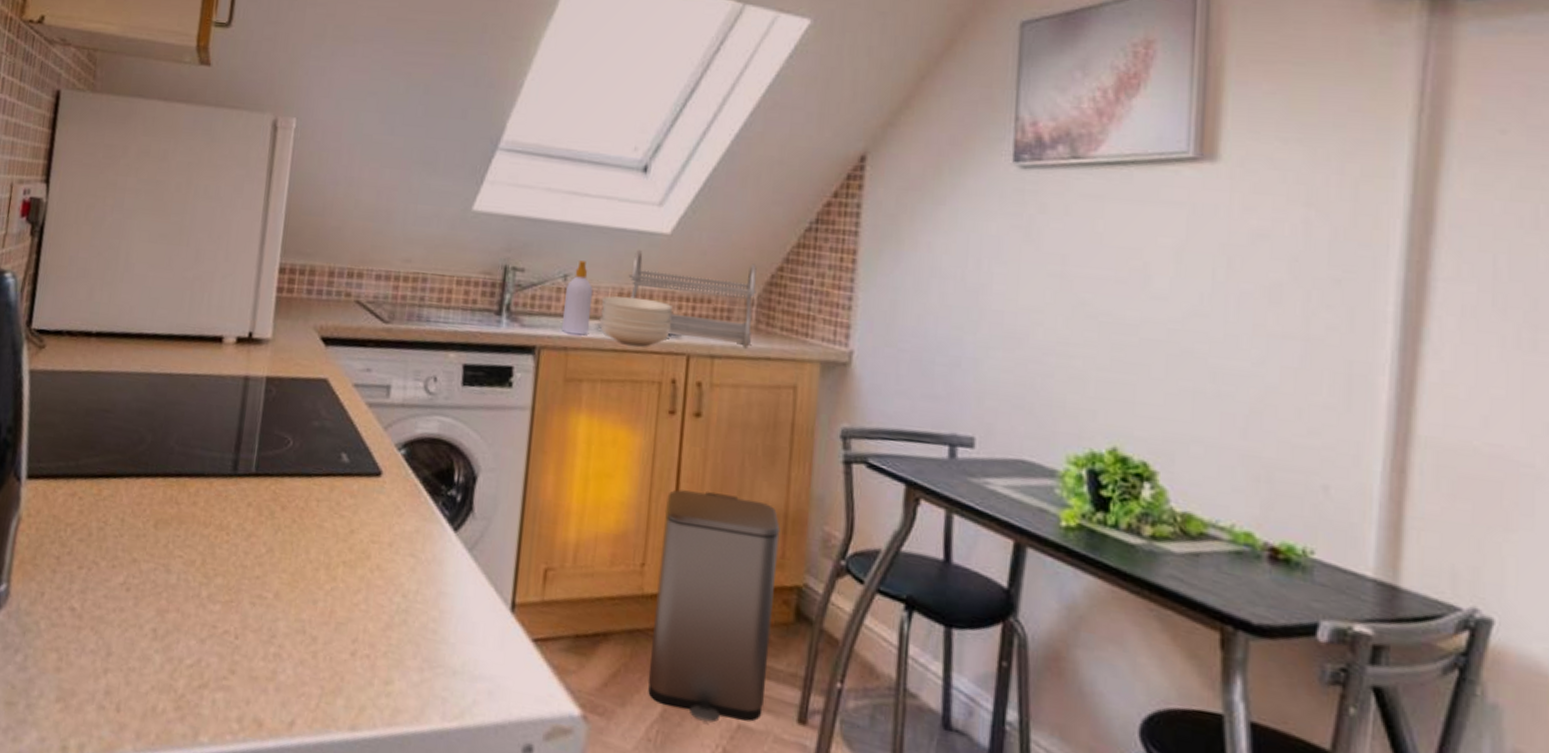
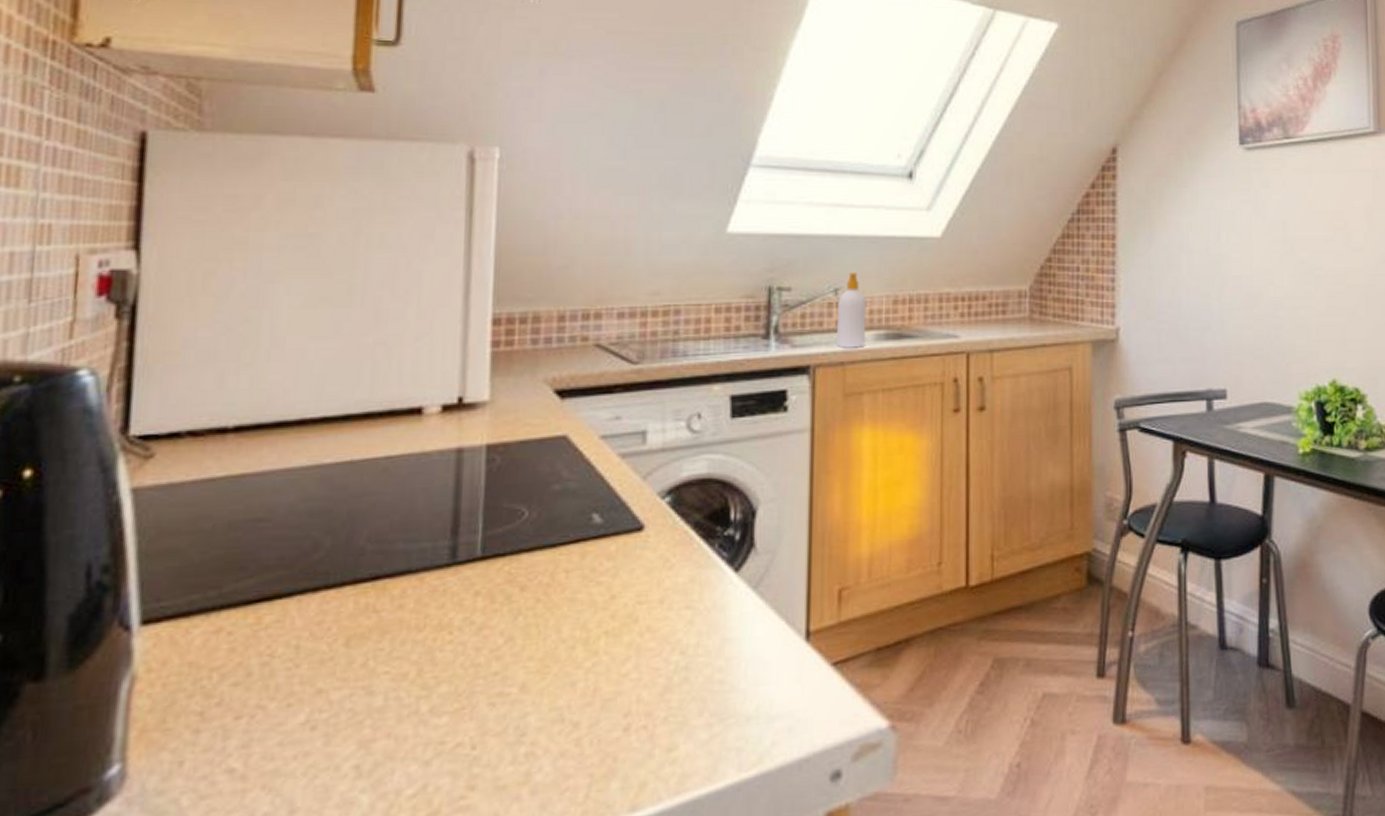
bowl: present [599,296,674,348] -> none [875,303,950,353]
dish rack: present [628,249,757,350] -> none [902,255,1028,340]
pedal bin: present [647,489,780,723] -> none [953,480,1067,700]

